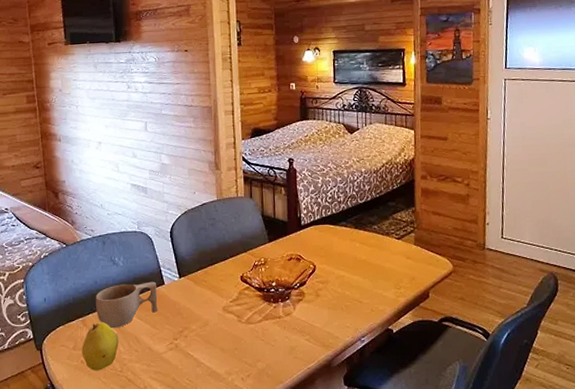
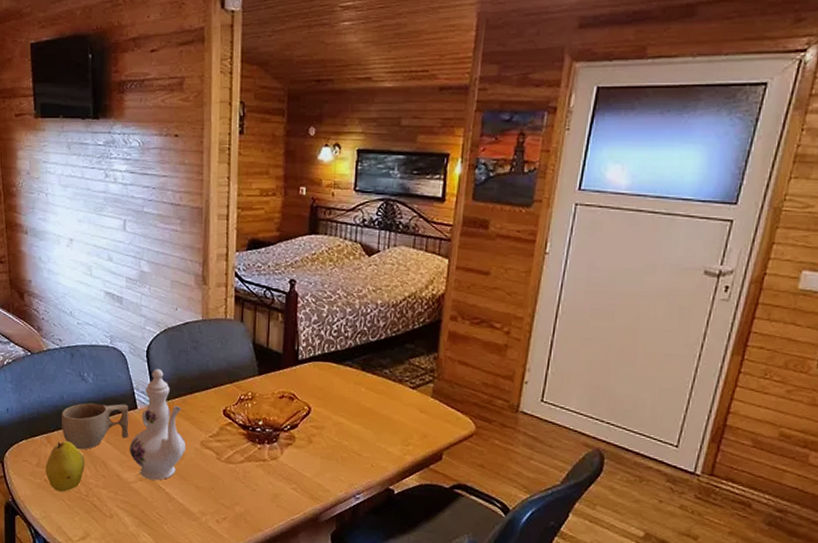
ewer: none [158,246,210,348] -> present [129,368,185,480]

